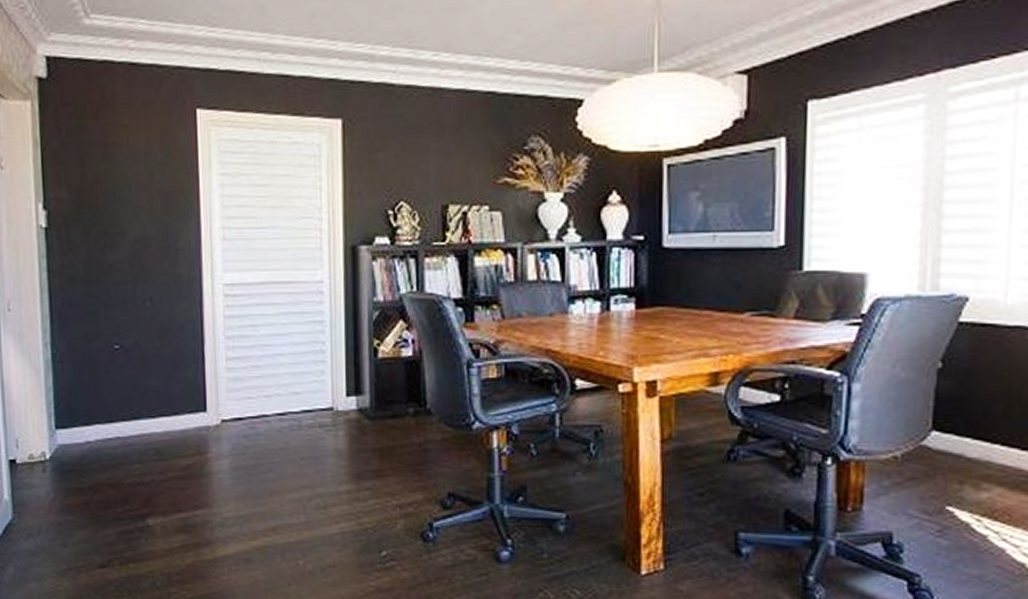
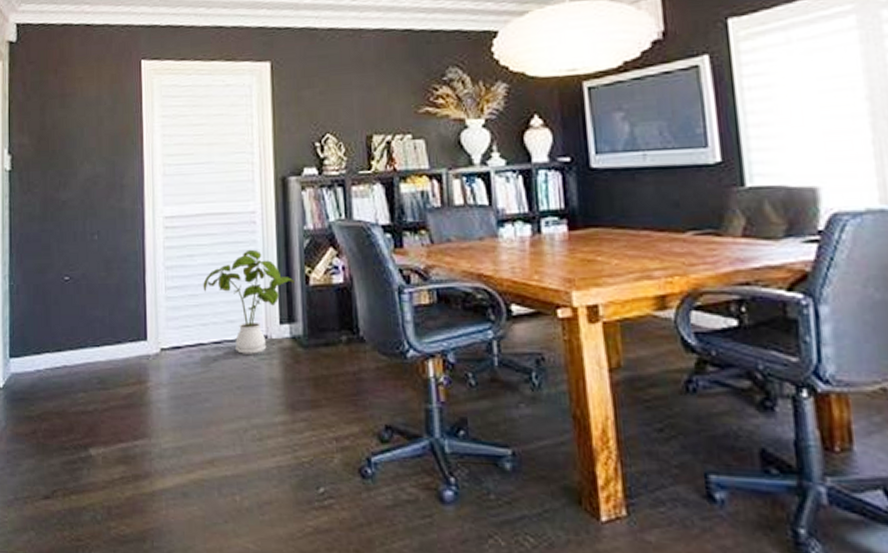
house plant: none [266,320,364,426] -> present [203,249,296,354]

